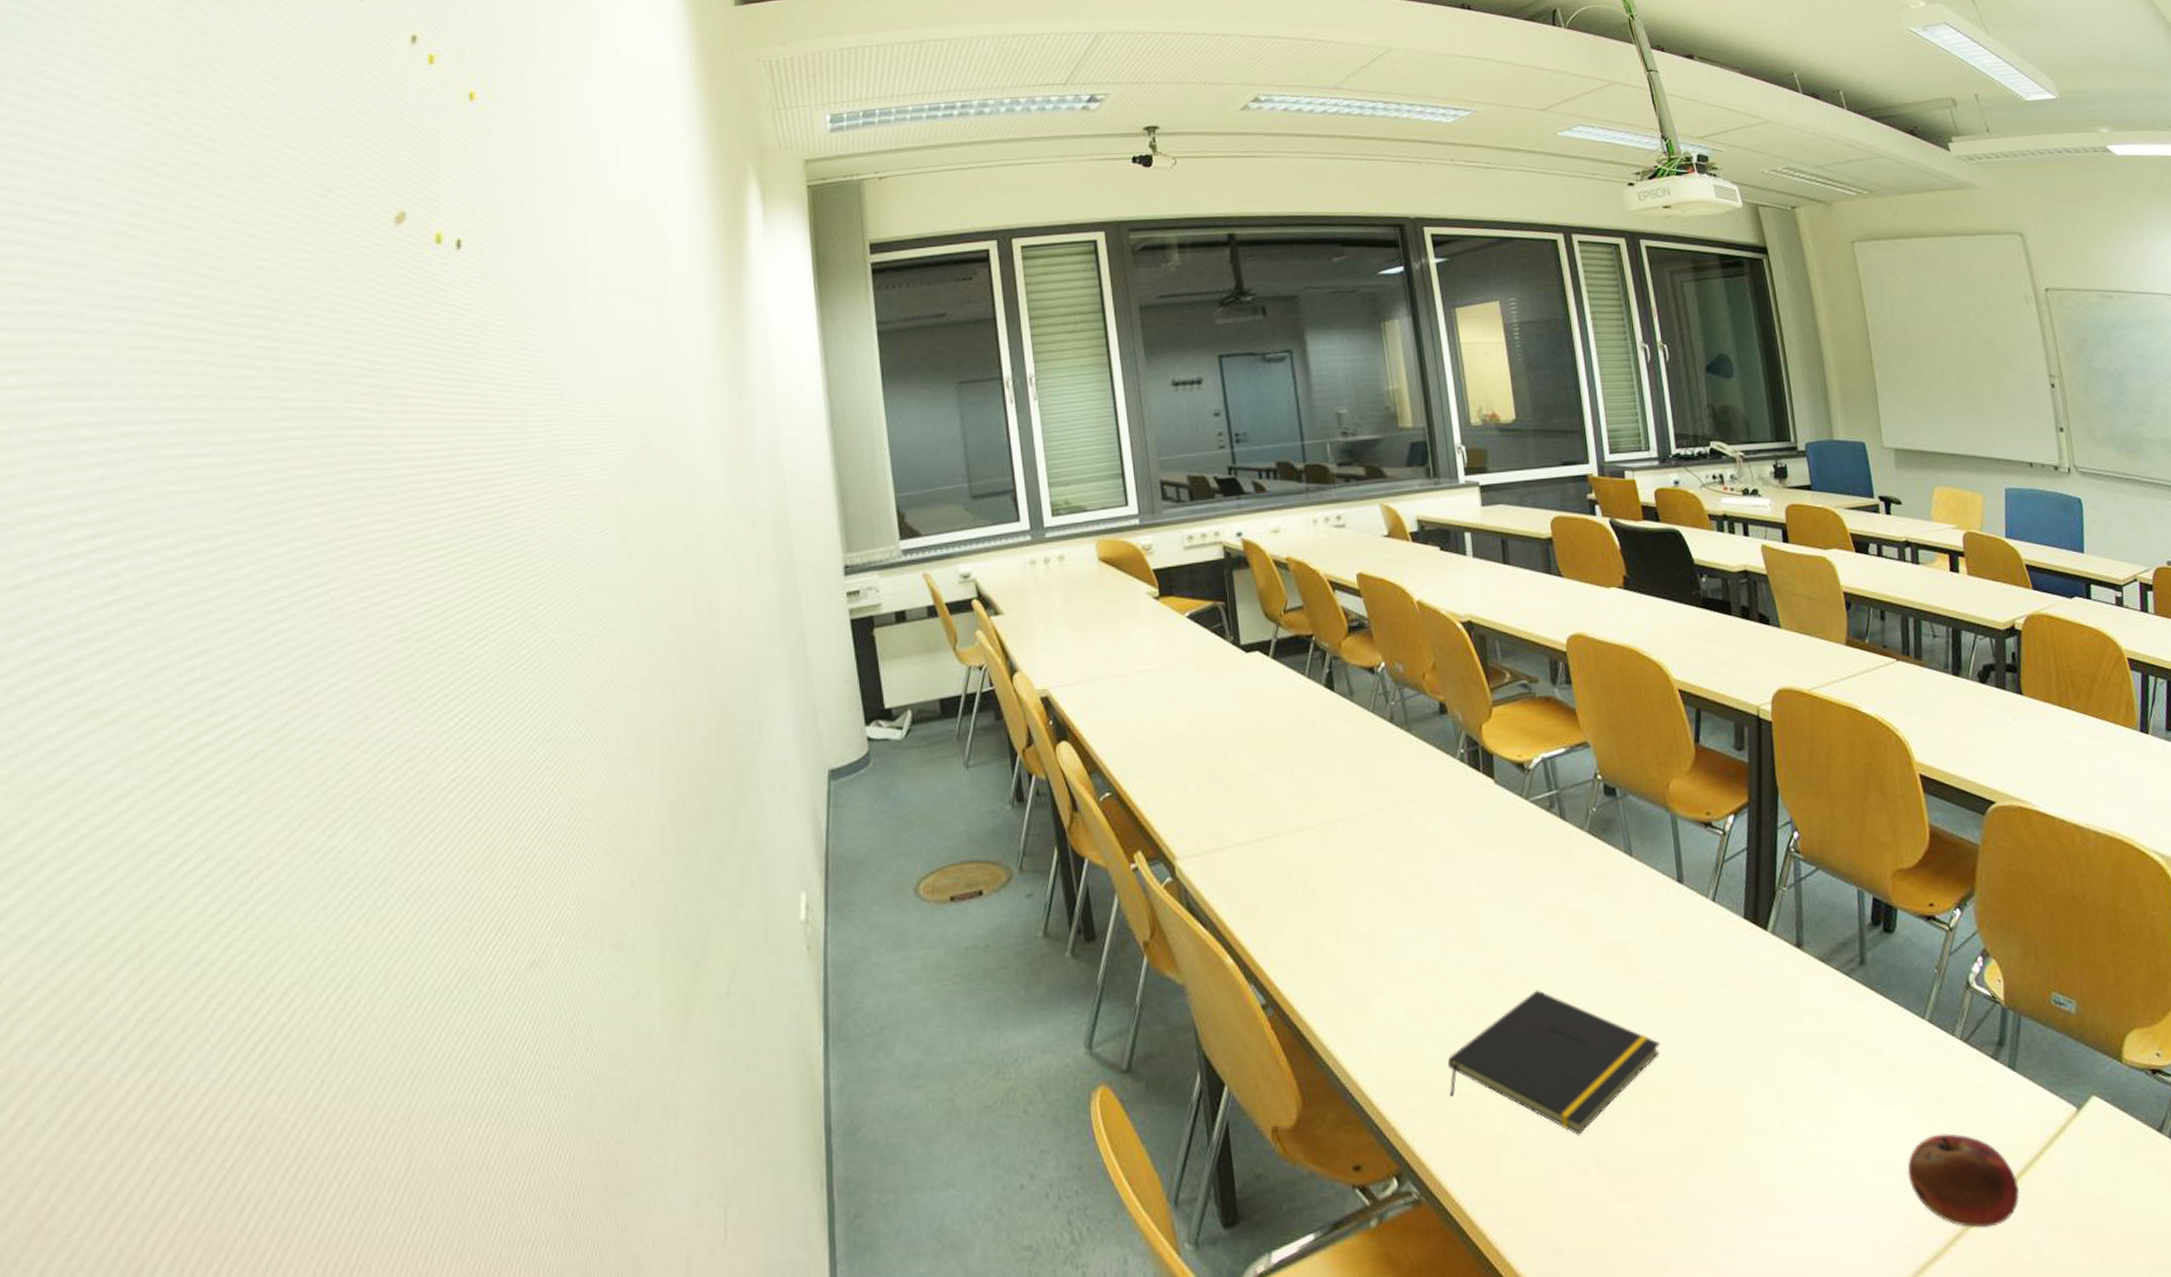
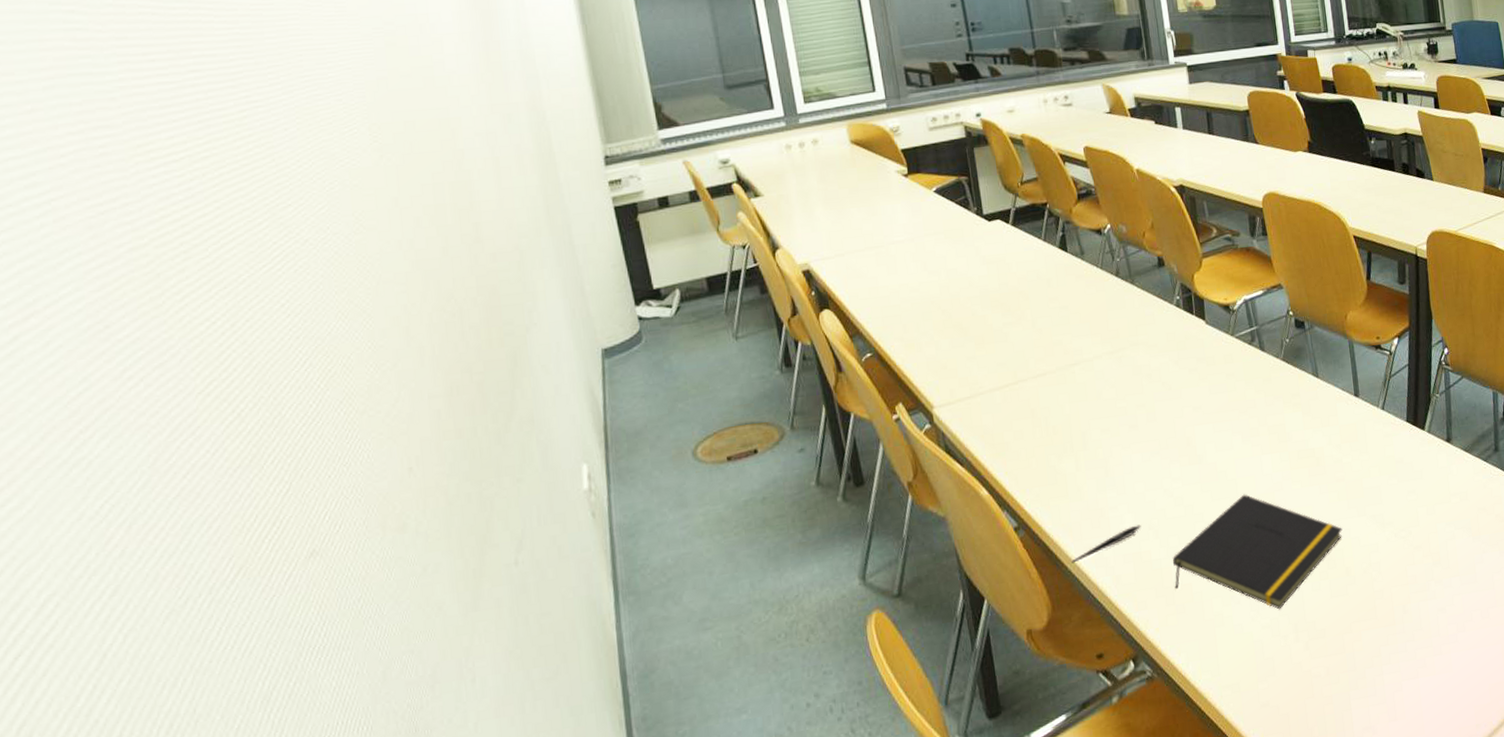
pen: none [1327,1015,1411,1054] -> present [1072,524,1141,564]

